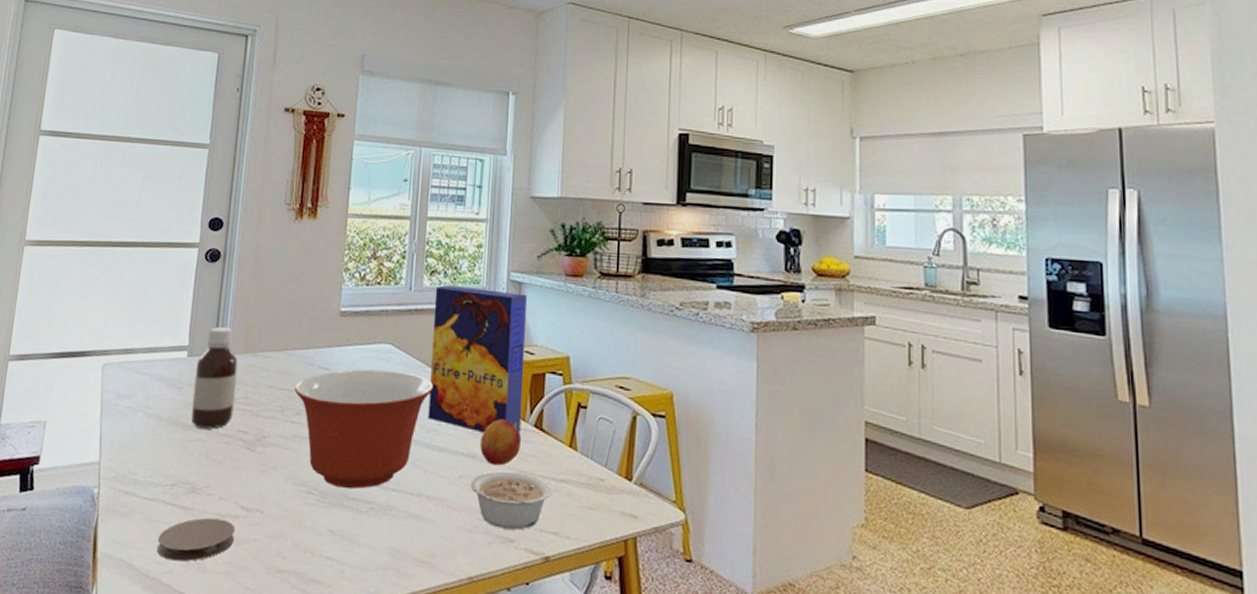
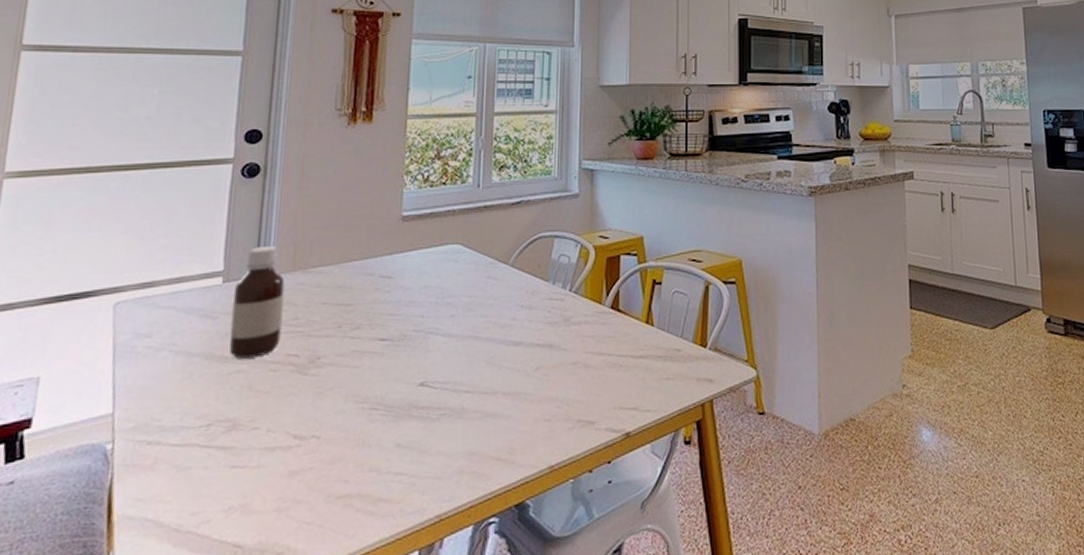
coaster: present [157,517,235,562] -> none [191,452,287,509]
mixing bowl: present [294,369,434,489] -> none [352,270,507,399]
cereal box: present [428,285,527,432] -> none [501,178,600,321]
legume: present [470,471,552,530] -> none [548,354,630,413]
fruit: present [480,419,521,466] -> none [557,305,598,352]

